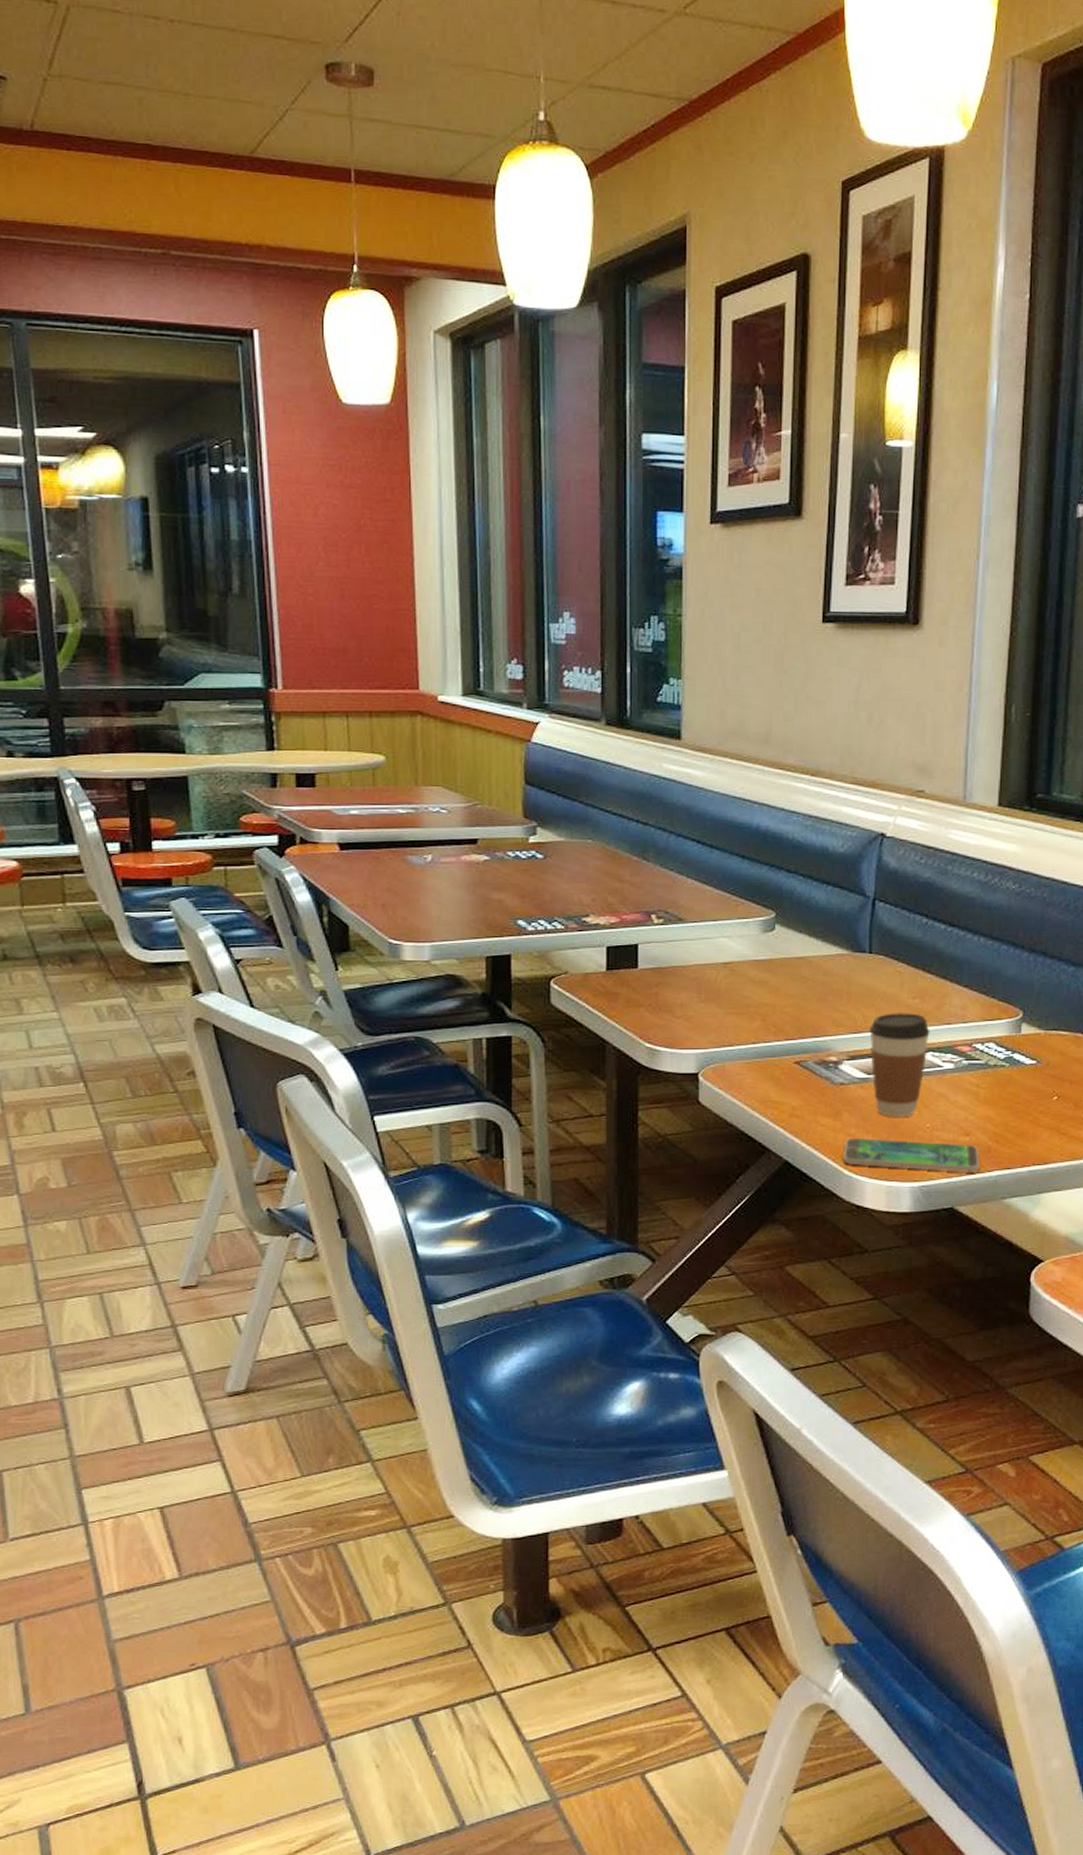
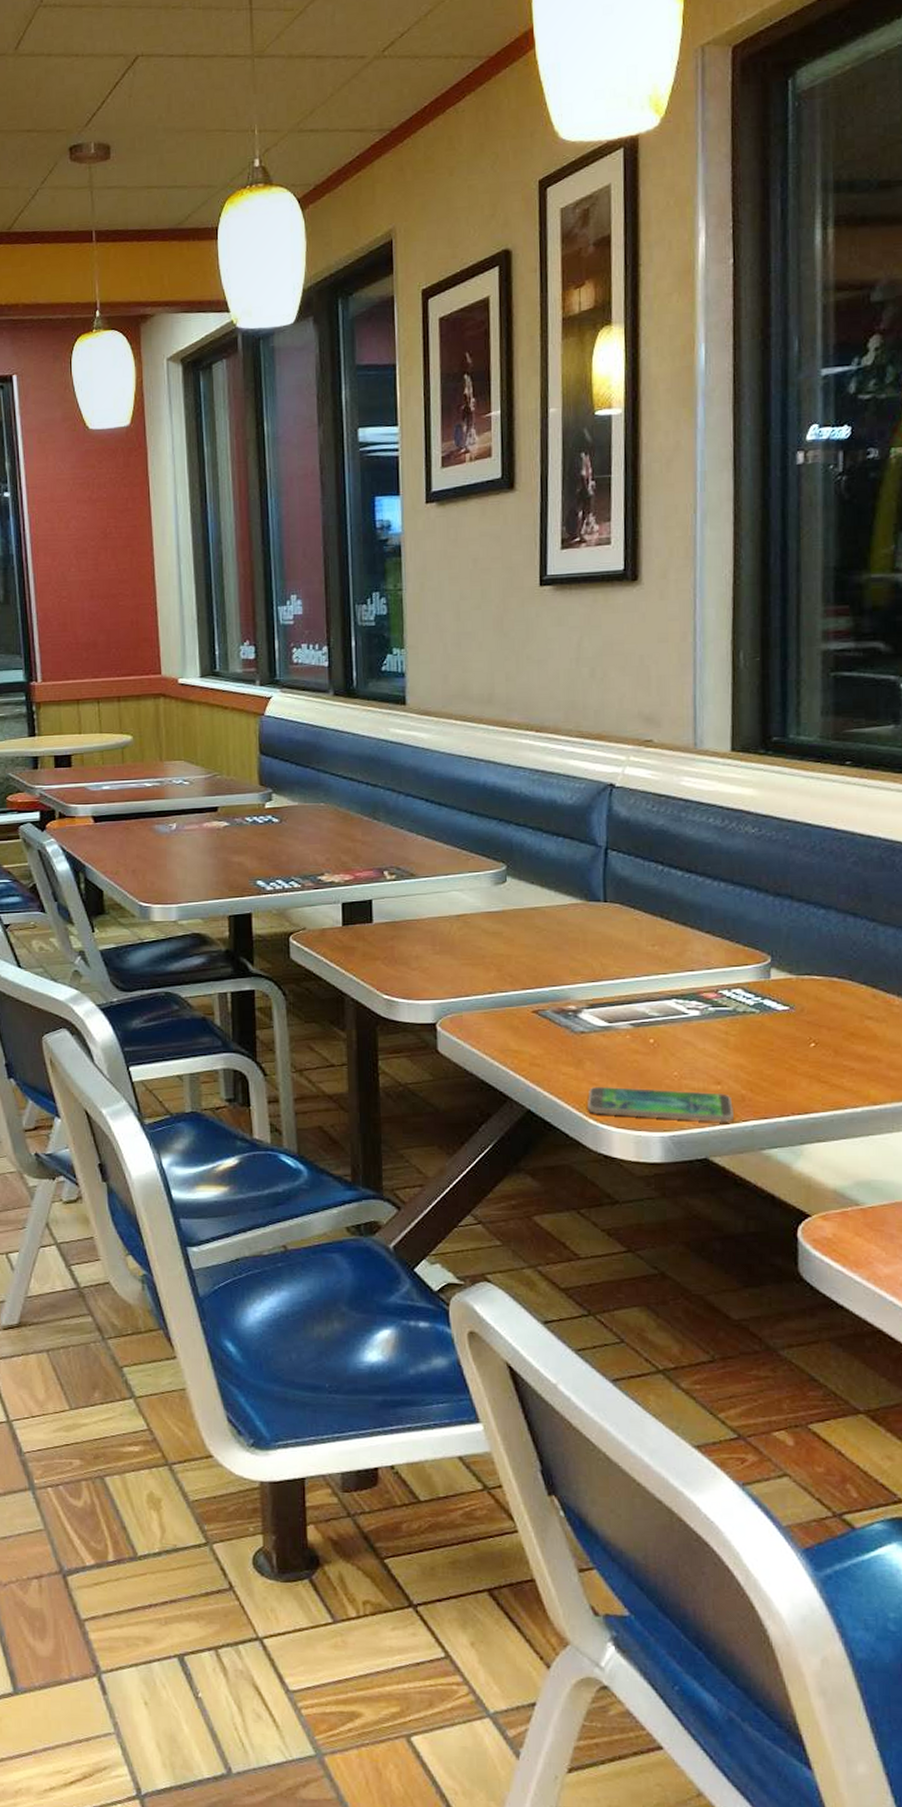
coffee cup: present [869,1011,930,1117] -> none [608,959,672,1066]

